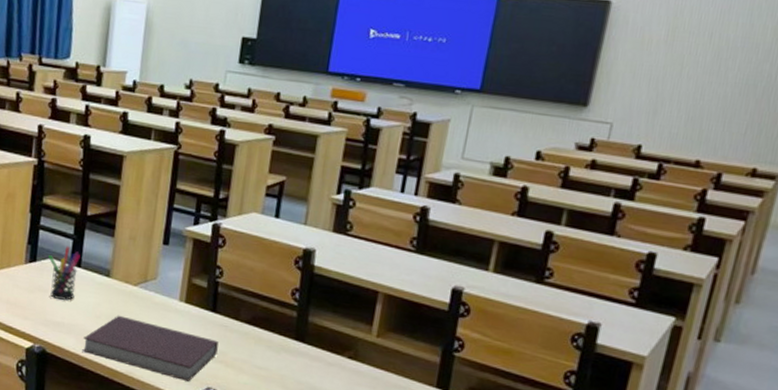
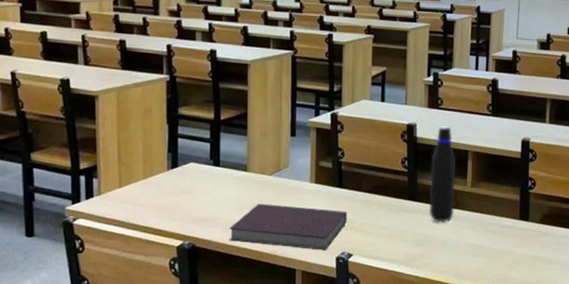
pen holder: present [48,246,81,301] -> none [189,149,219,198]
water bottle: none [319,256,361,374] -> present [430,126,456,223]

